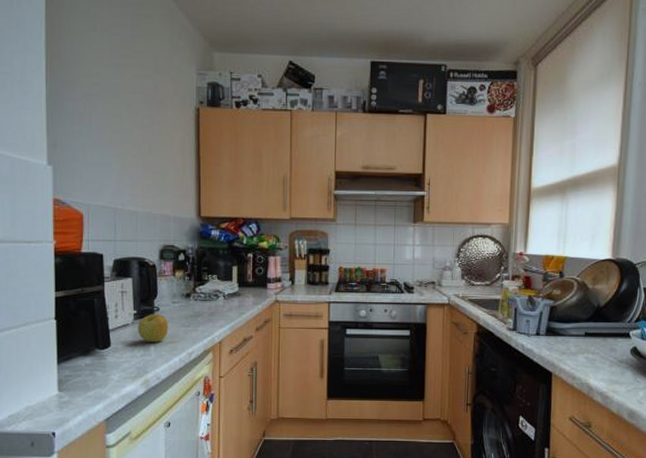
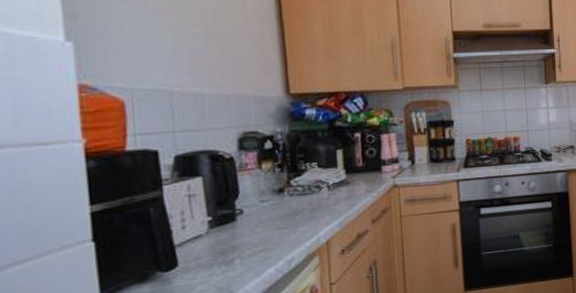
apple: present [137,314,169,342] -> none [214,218,258,255]

